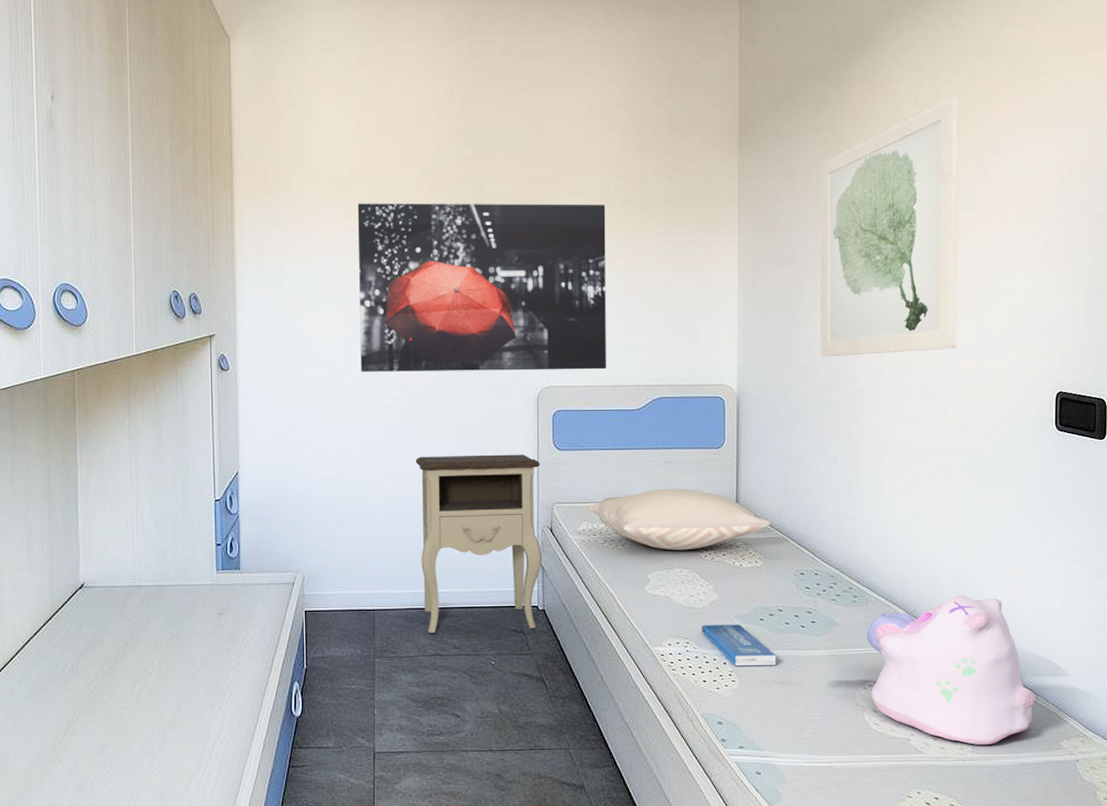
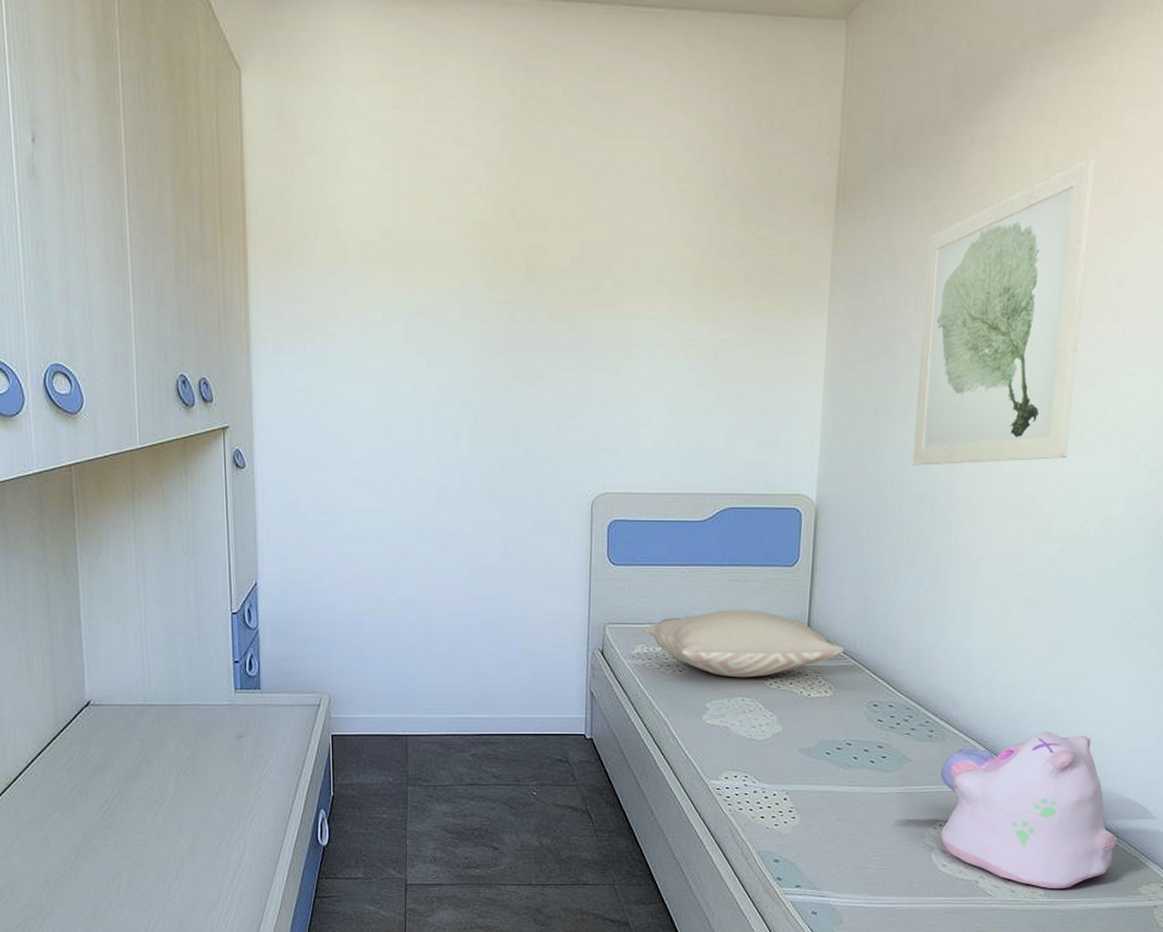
wall art: present [357,203,607,372] -> none [390,275,677,475]
nightstand: present [415,454,543,633] -> none [454,568,592,761]
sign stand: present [701,624,777,667] -> none [762,758,842,803]

